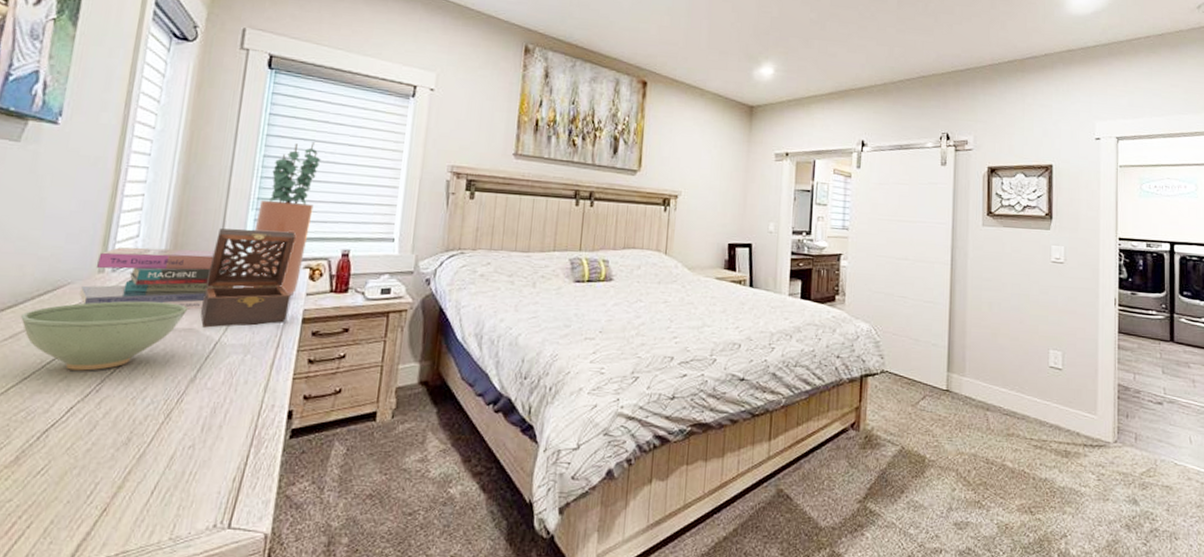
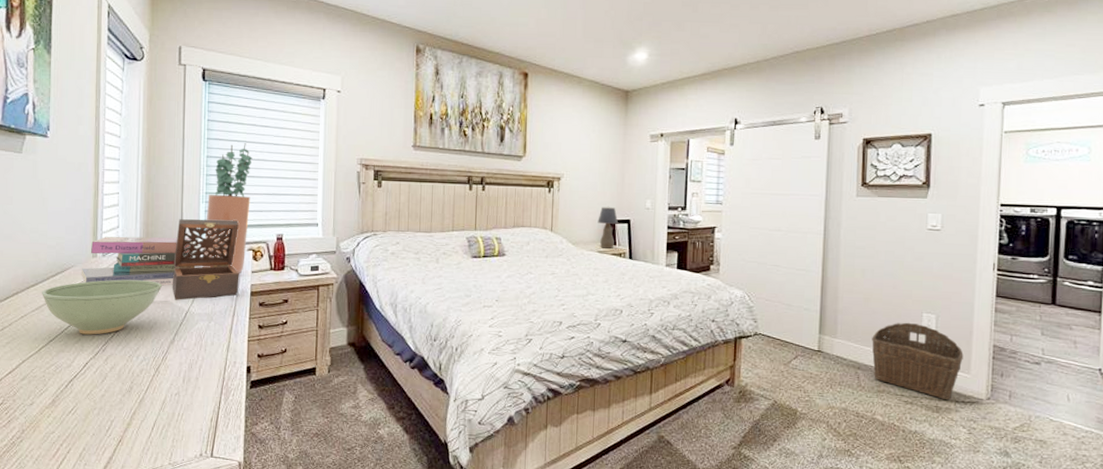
table lamp: none [716,228,740,275] -> present [597,206,619,249]
wicker basket: none [1000,359,1090,444] -> present [872,322,964,401]

